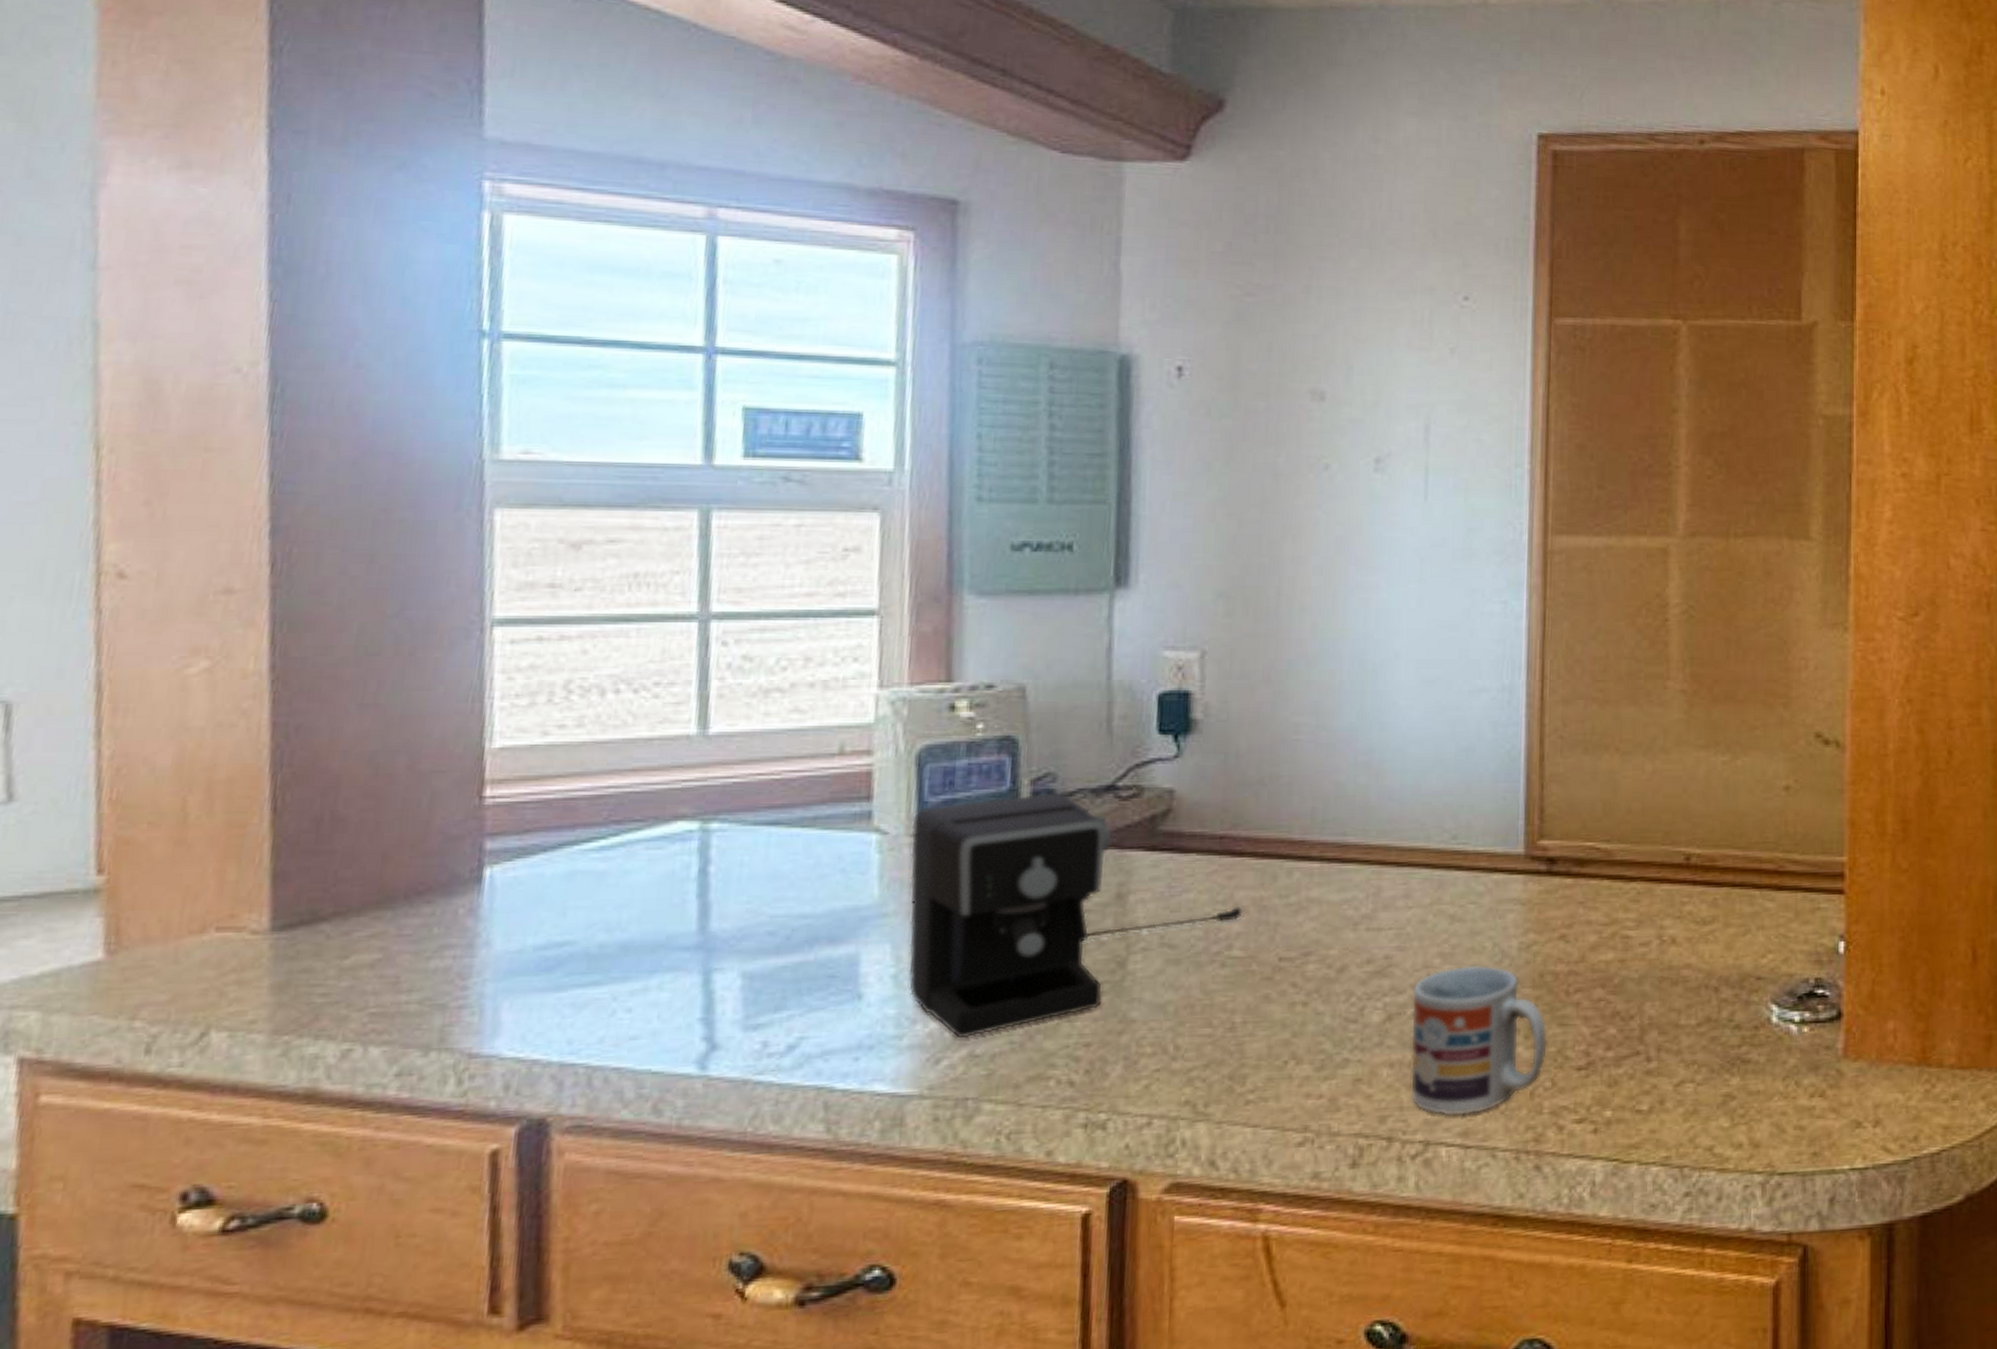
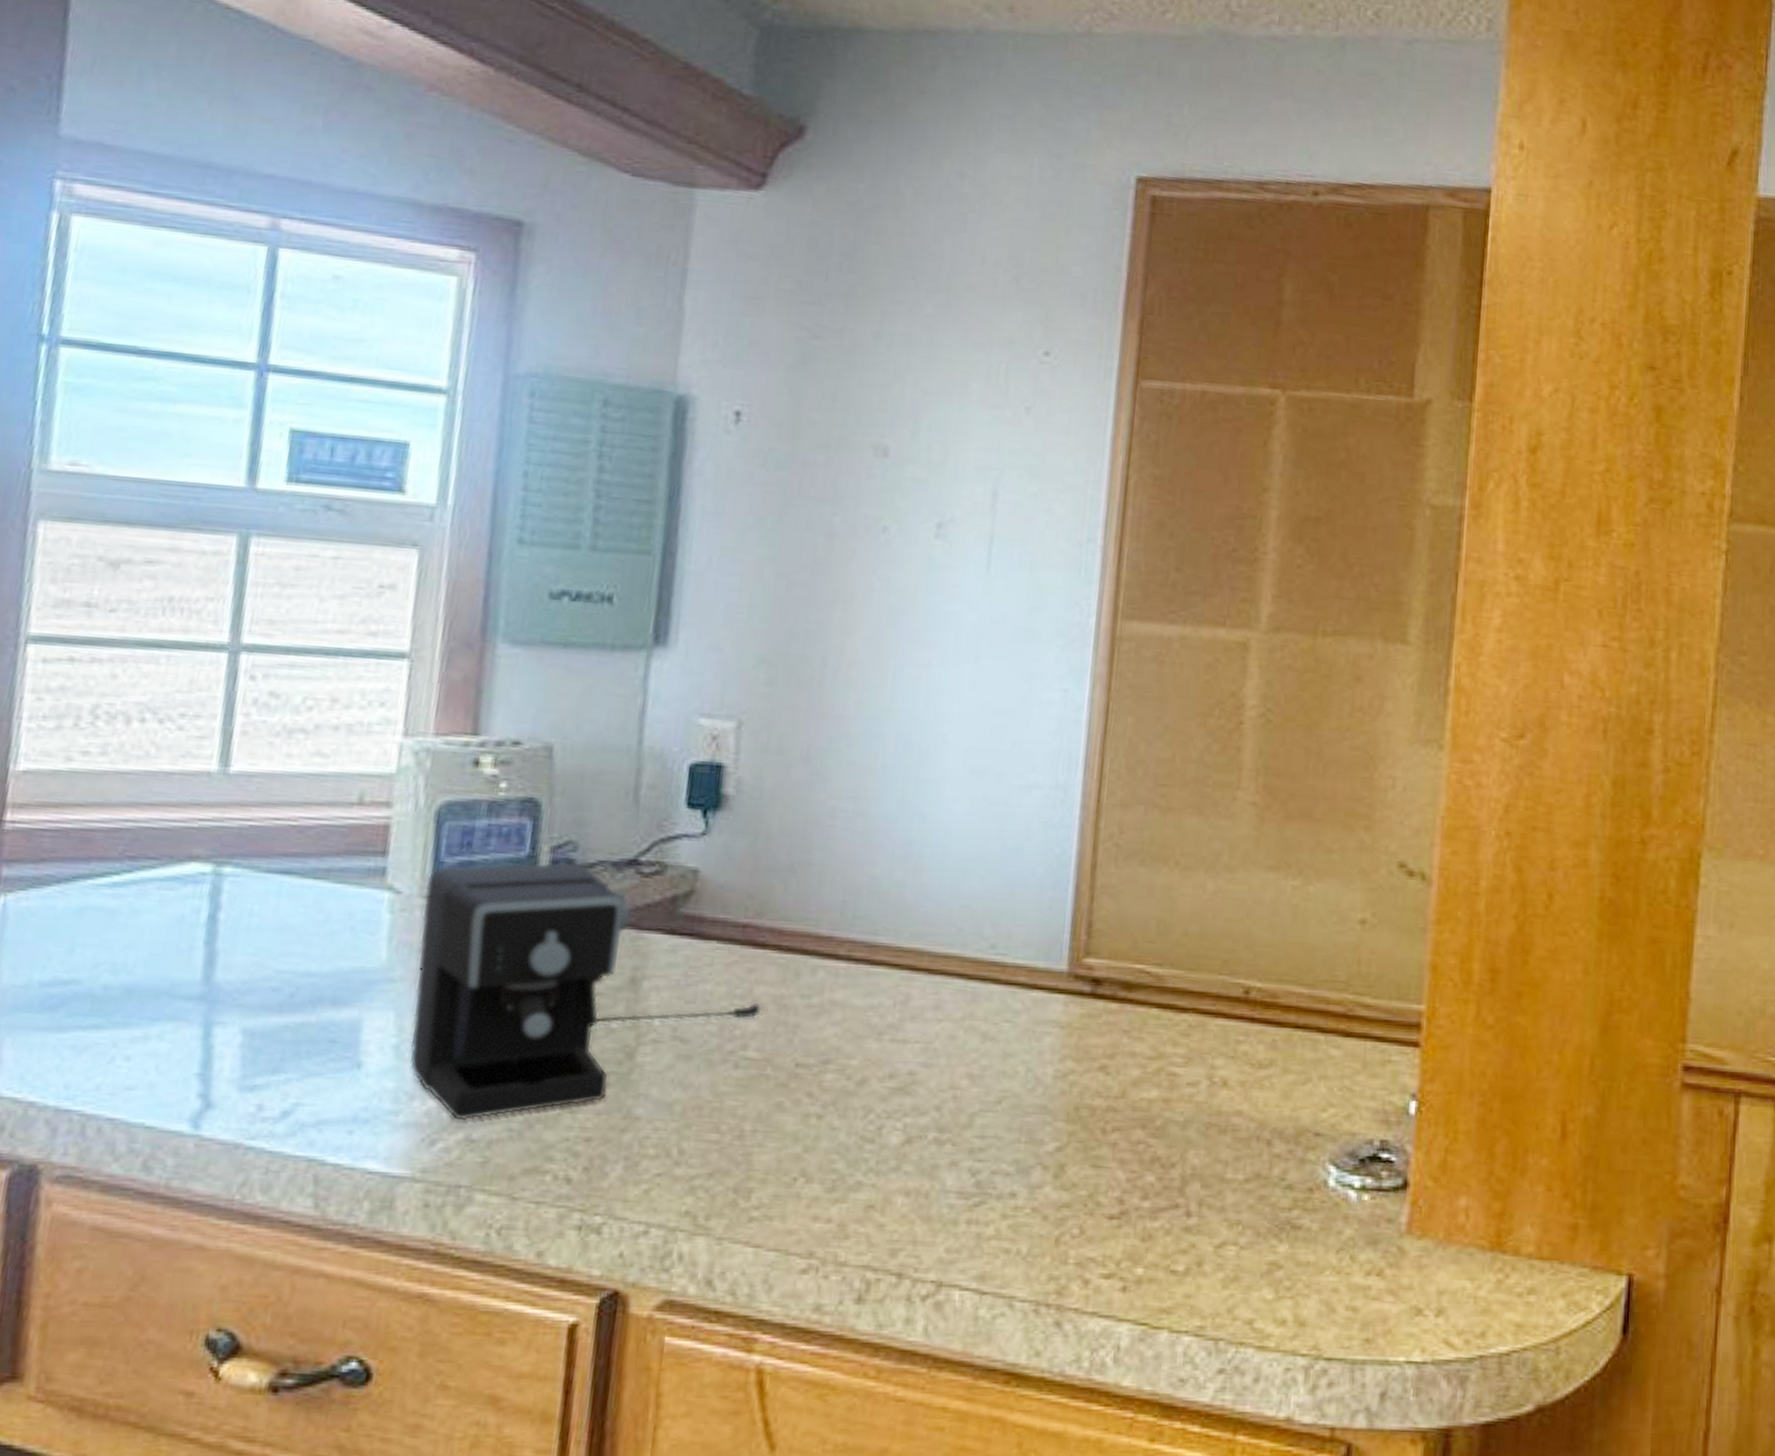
cup: present [1411,965,1547,1116] -> none [926,1090,1079,1257]

